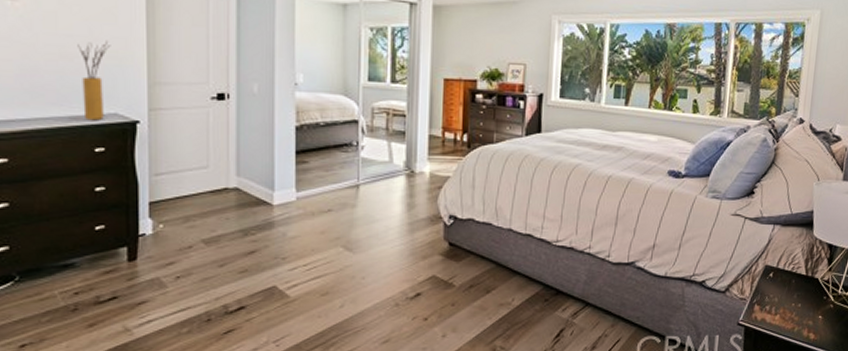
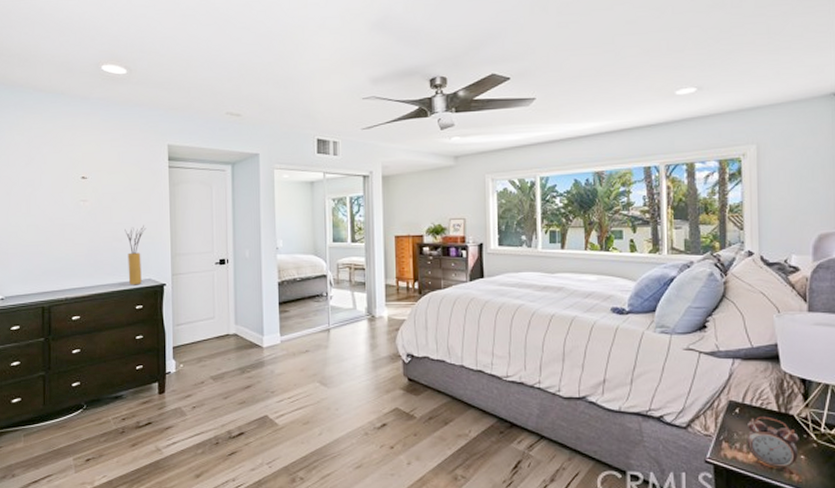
alarm clock: none [775,280,820,332] -> present [746,416,799,473]

